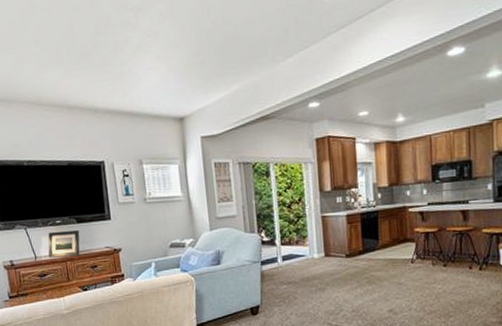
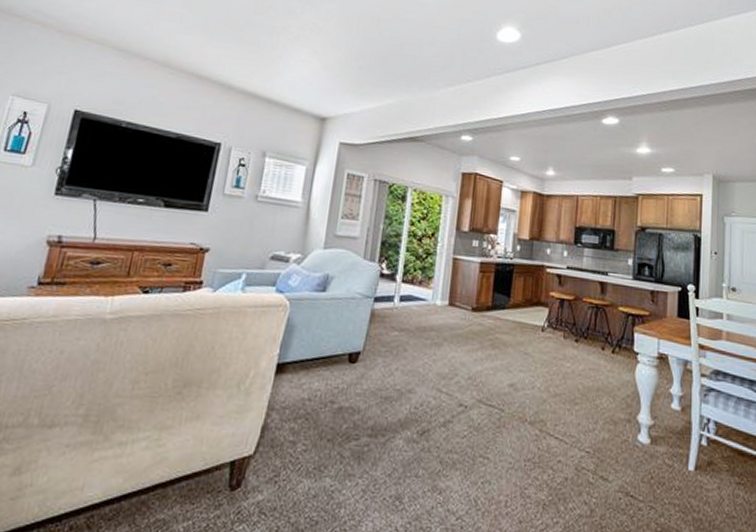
picture frame: present [48,230,80,258] -> none [111,210,164,247]

